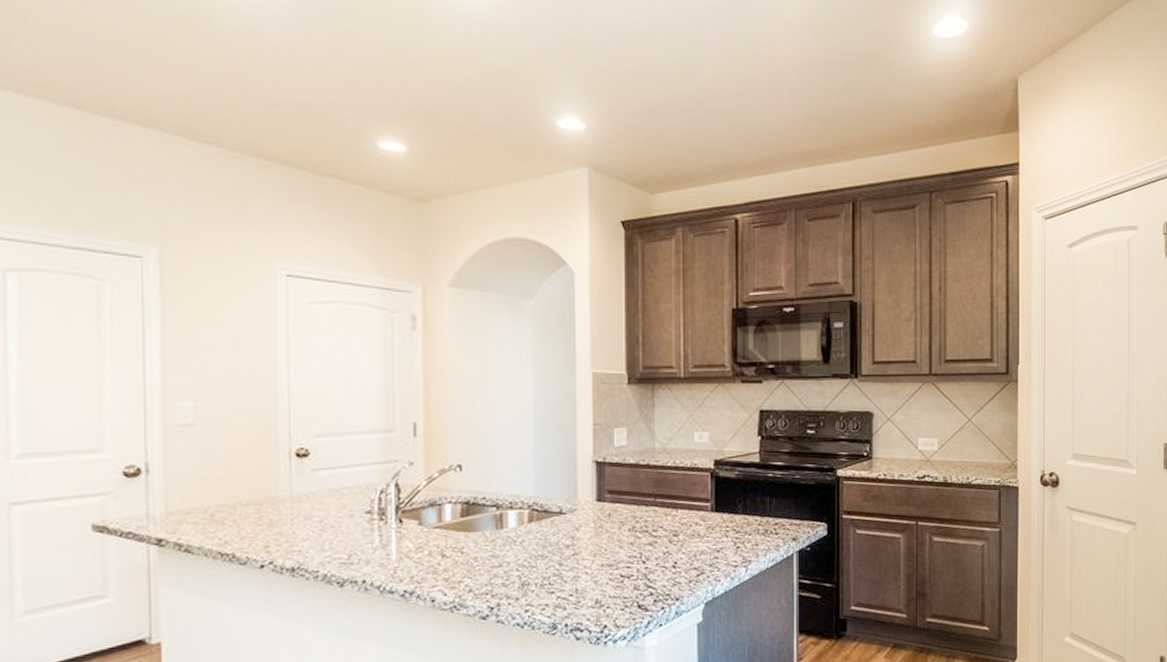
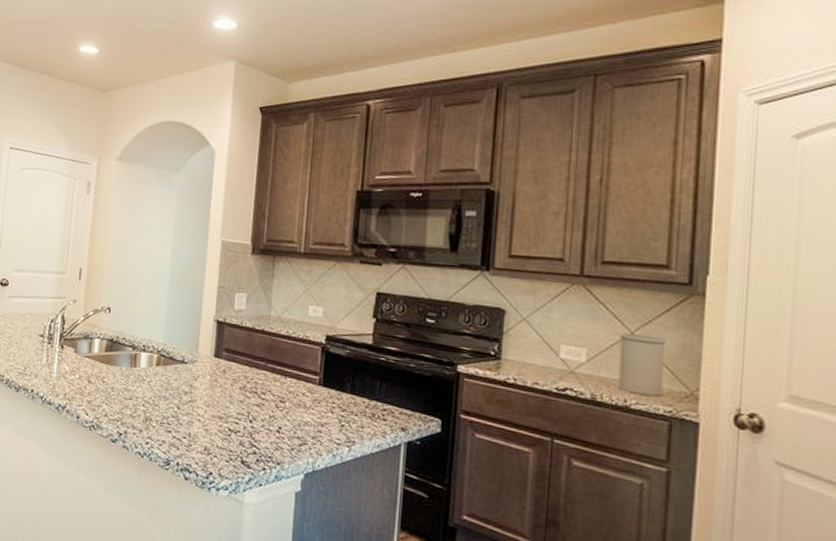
canister: none [961,420,993,471] -> present [618,332,666,397]

